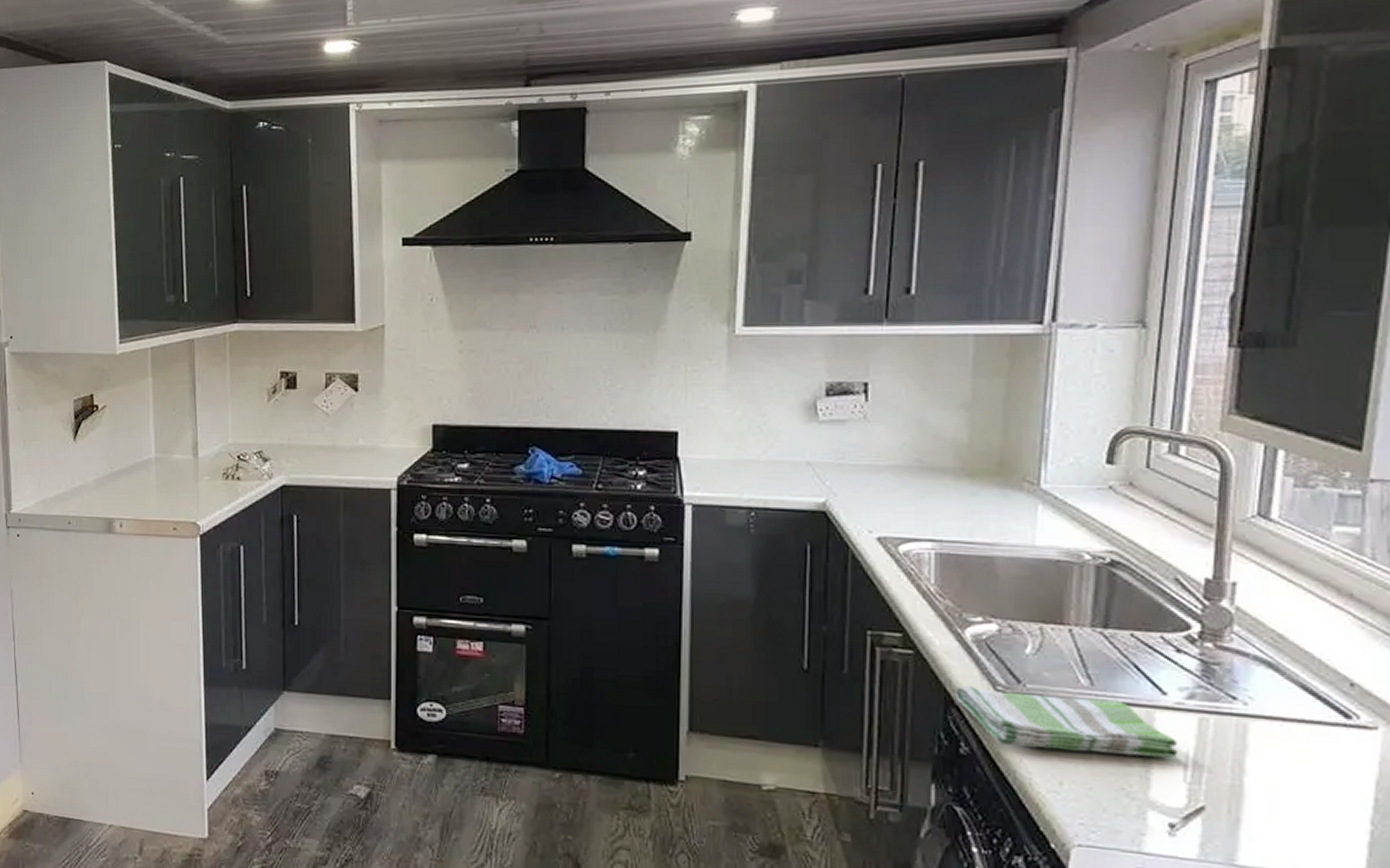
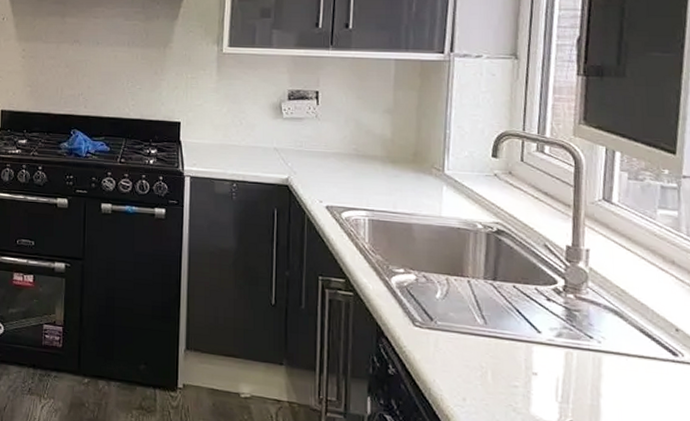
dish towel: present [955,684,1179,758] -> none [384,320,552,382]

